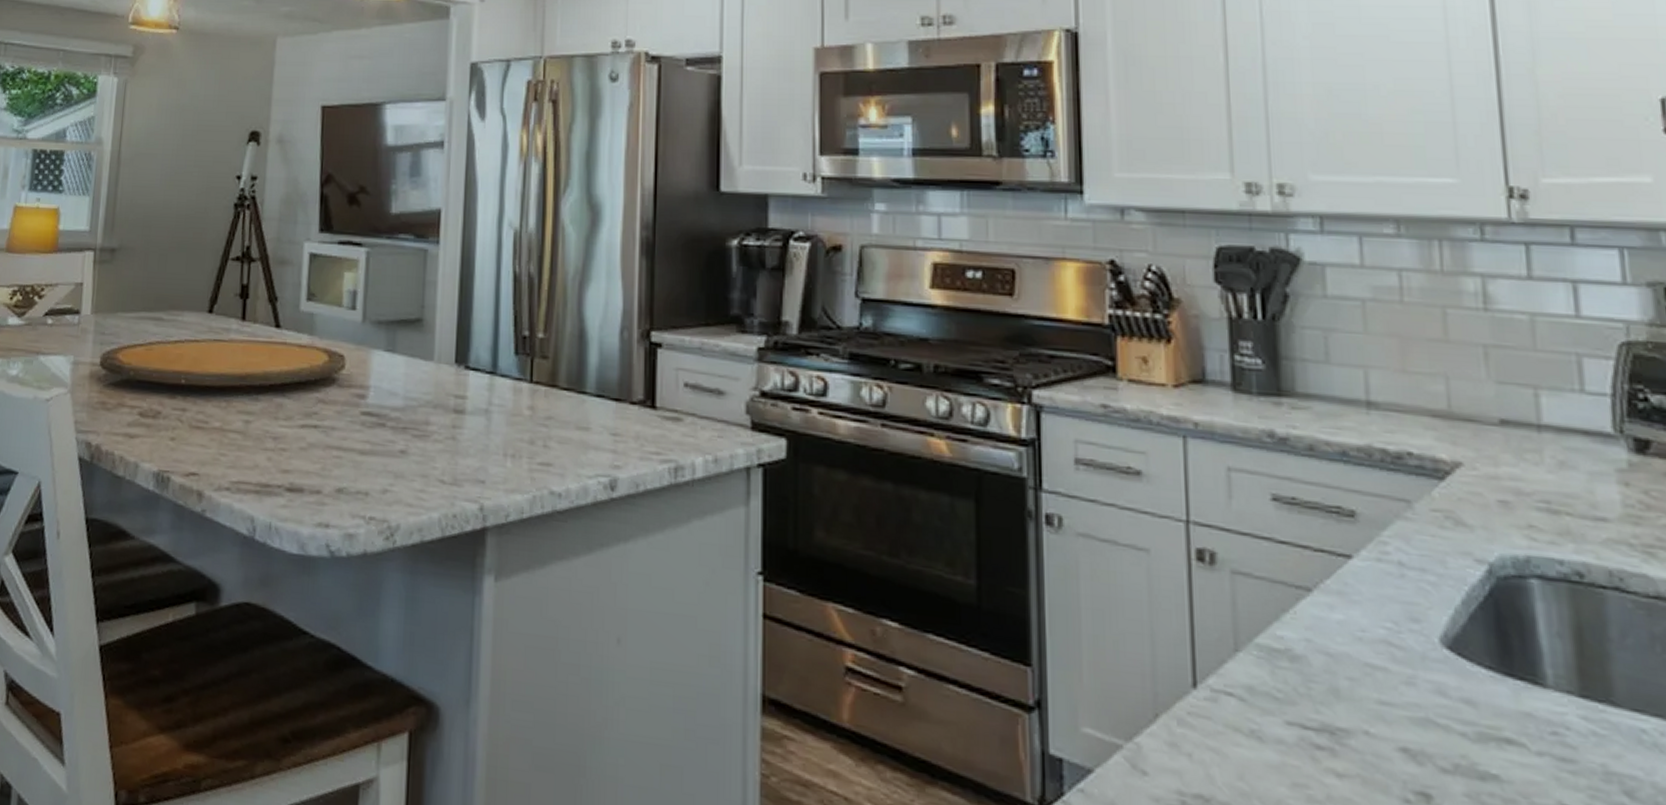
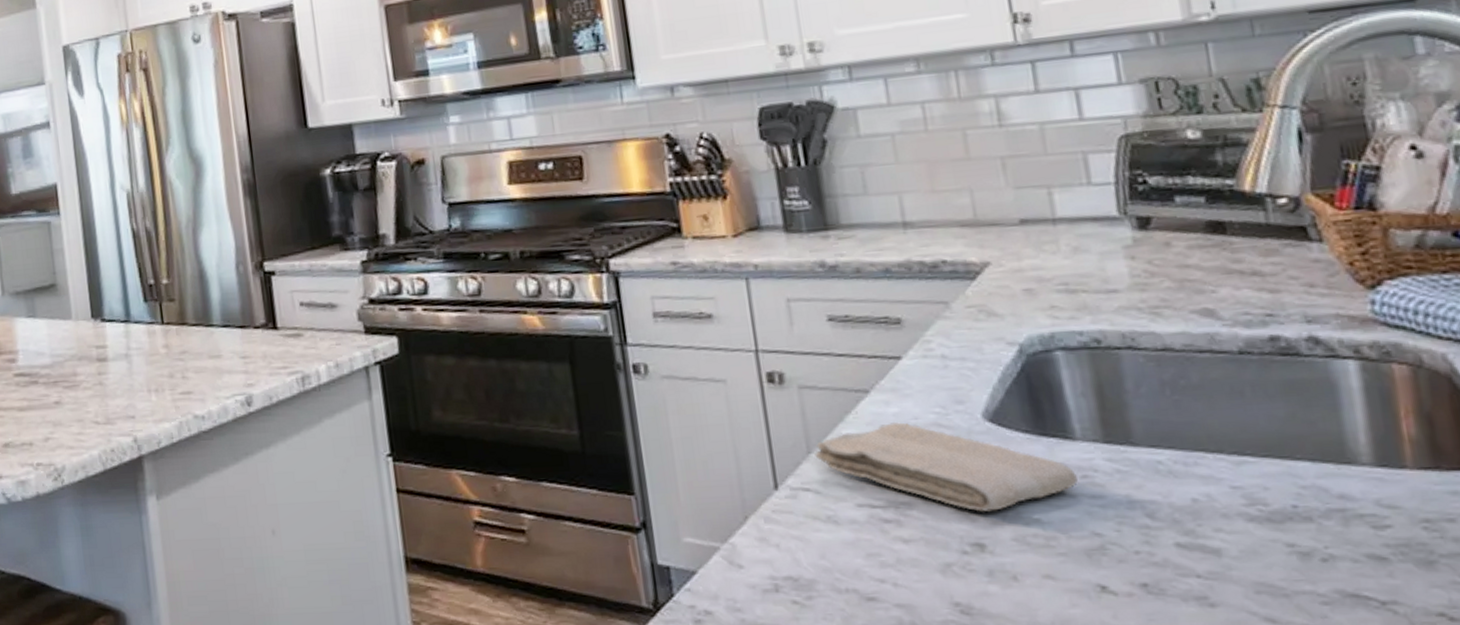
washcloth: none [1243,630,1546,757] -> present [815,421,1078,512]

